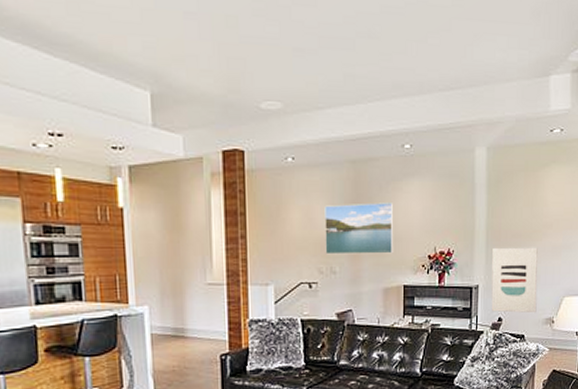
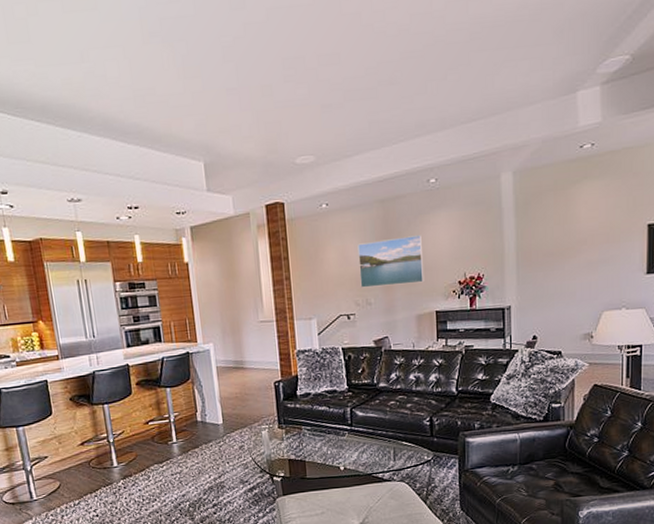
wall art: present [491,247,538,313] -> none [524,264,573,331]

